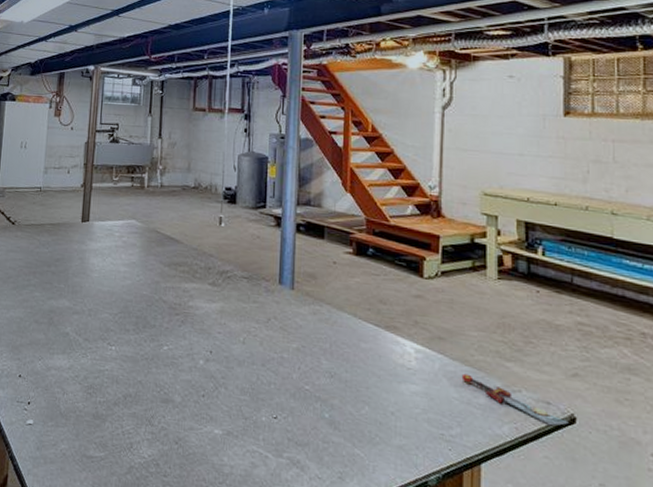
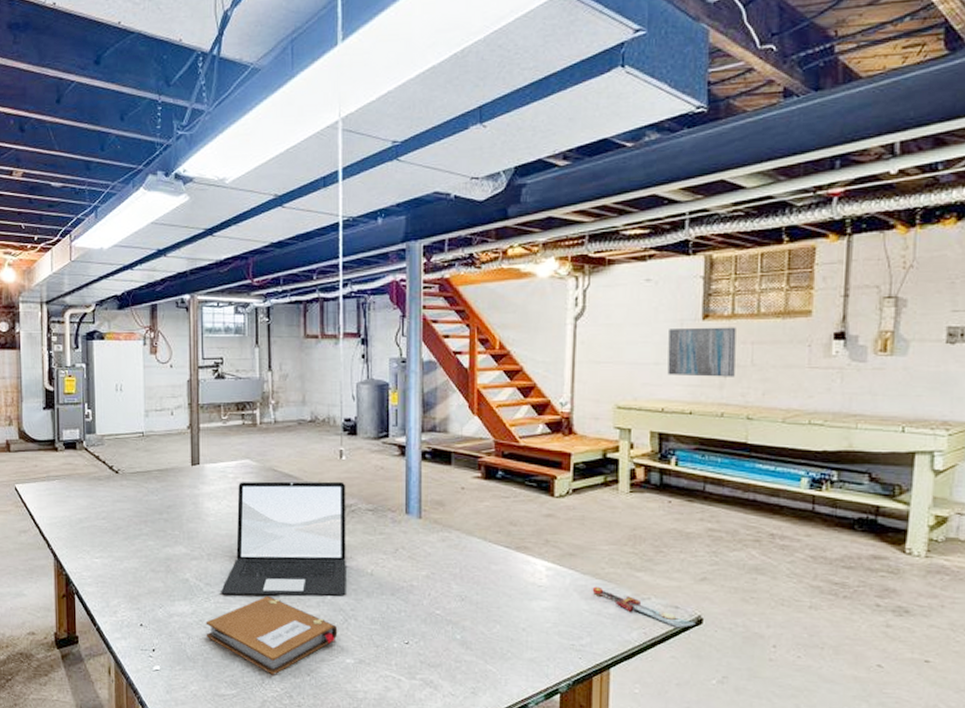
notebook: none [80,356,208,440] -> present [205,595,338,675]
laptop: none [98,241,224,363] -> present [221,481,346,596]
wall art: none [532,123,597,172] -> present [667,327,736,377]

